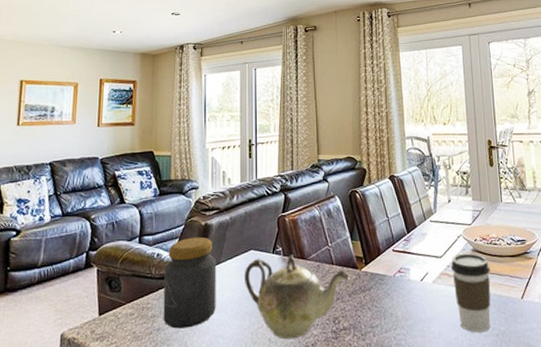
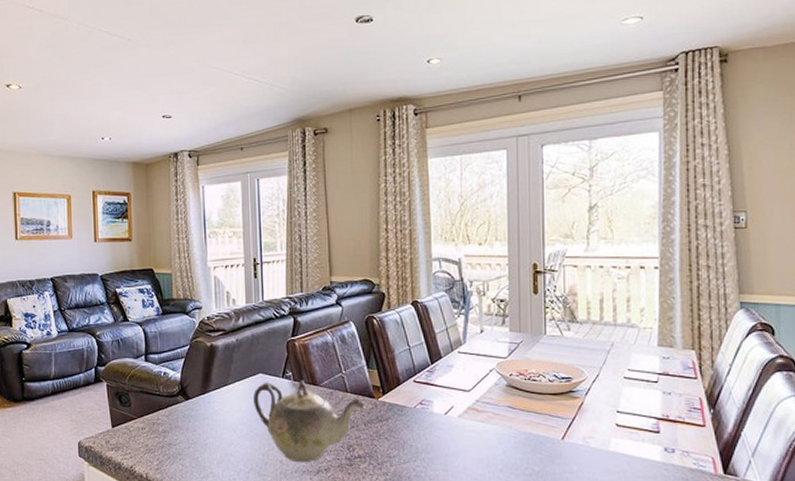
jar: present [163,236,217,329] -> none [172,357,226,445]
coffee cup: present [451,253,491,333] -> none [481,388,527,471]

